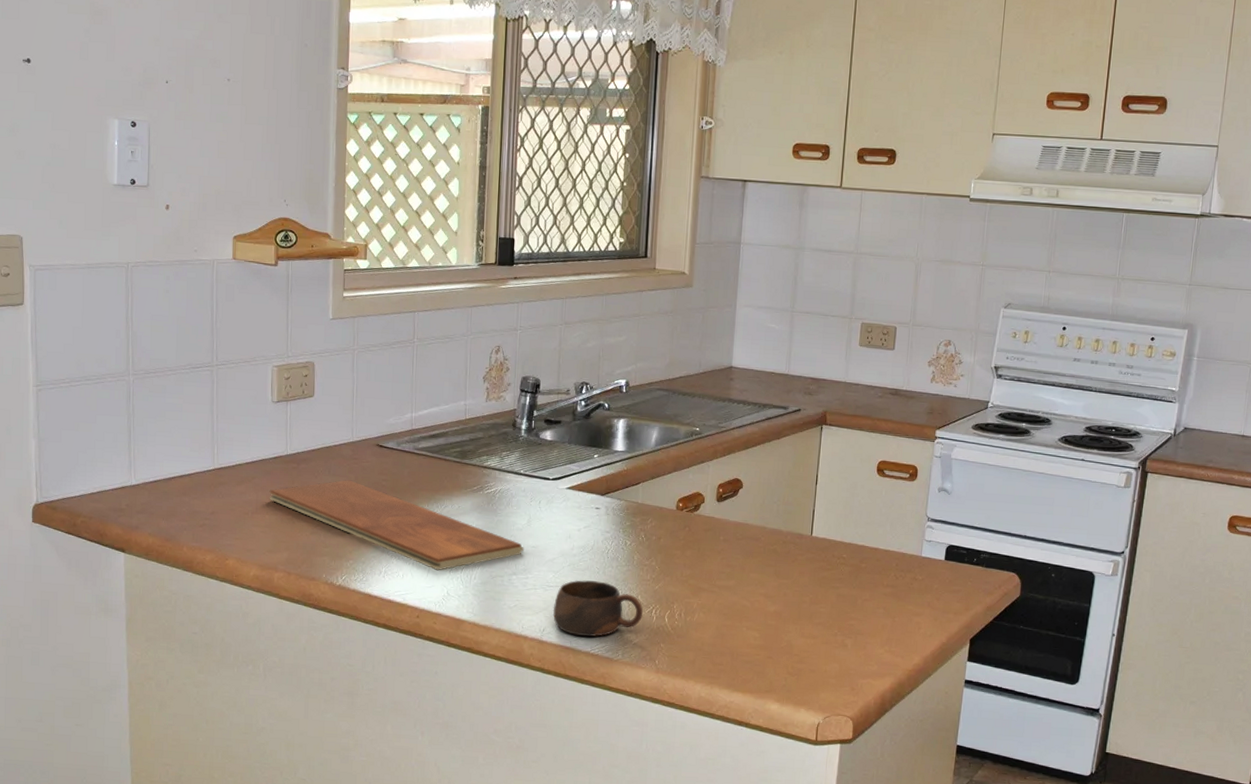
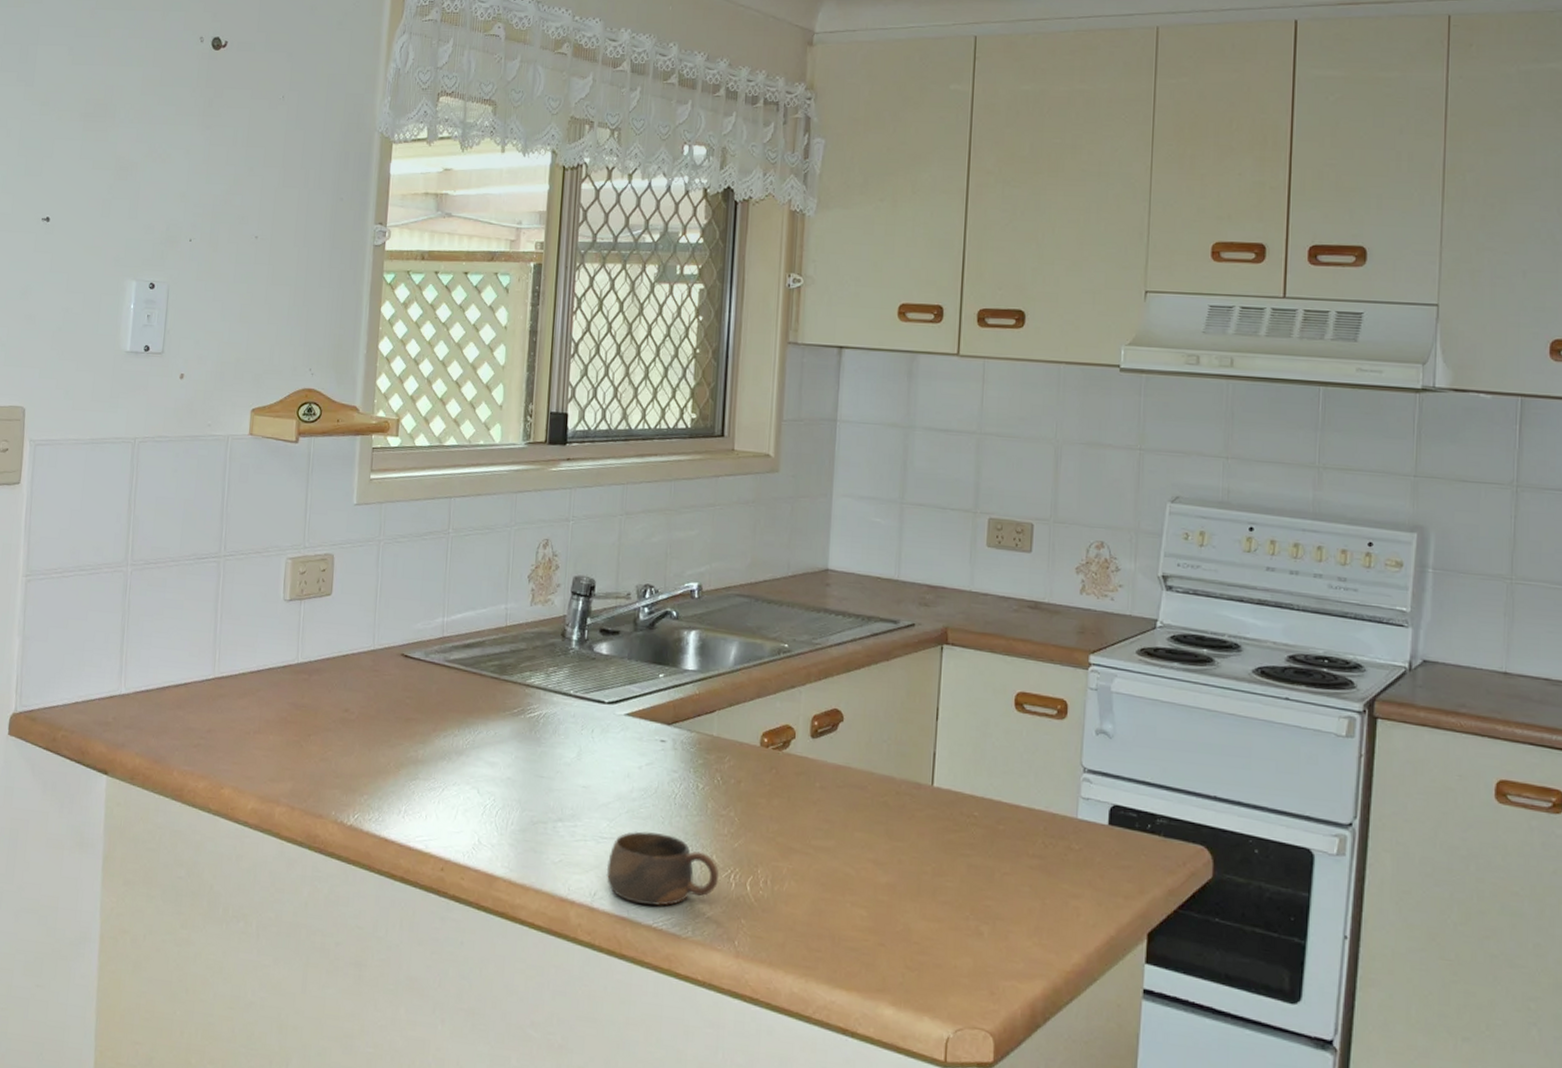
chopping board: present [269,480,524,571] -> none [274,696,572,813]

